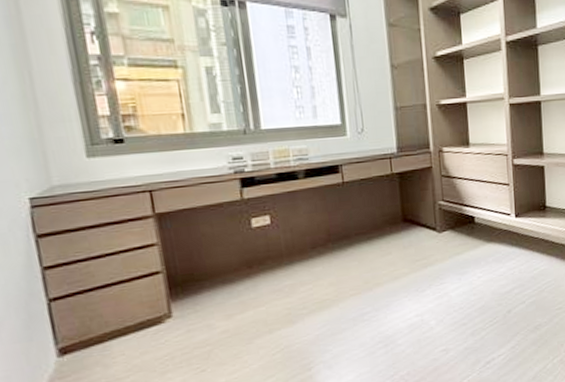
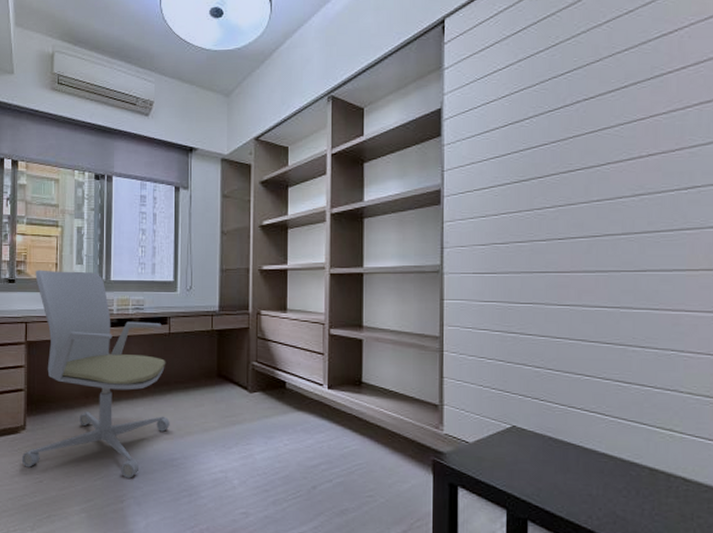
office chair: none [152,121,356,359] -> present [21,270,170,478]

